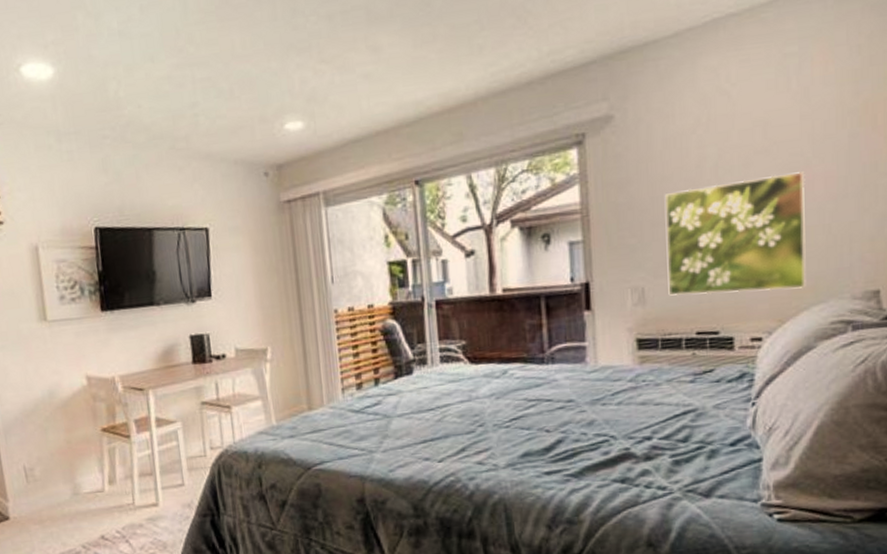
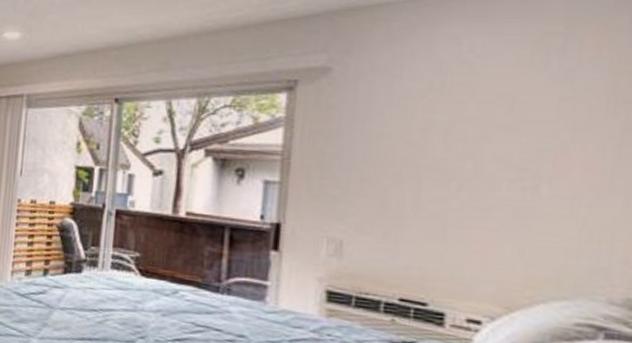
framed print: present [664,171,806,296] -> none [370,151,559,279]

